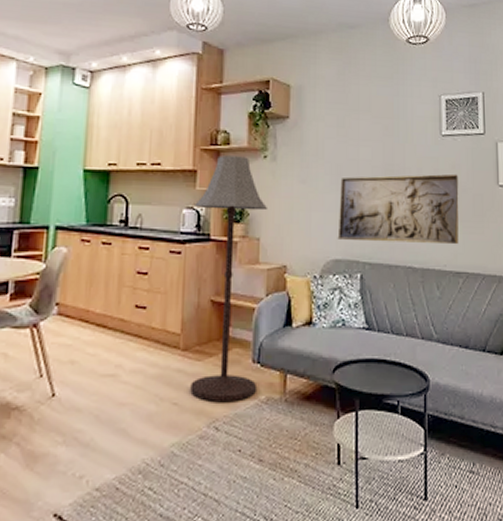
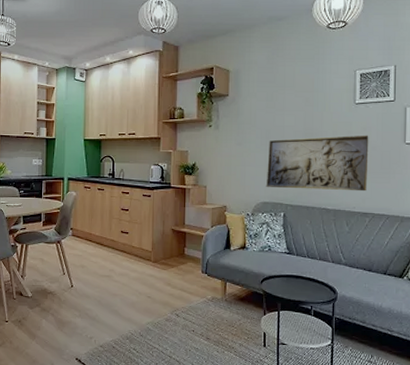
floor lamp: present [190,155,268,401] -> none [159,126,213,298]

